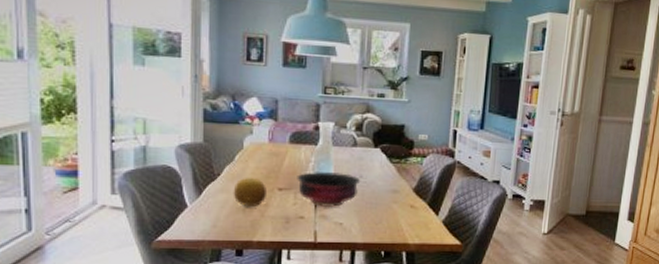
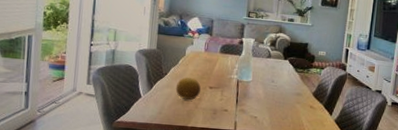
bowl: present [297,170,361,208] -> none [224,75,273,105]

